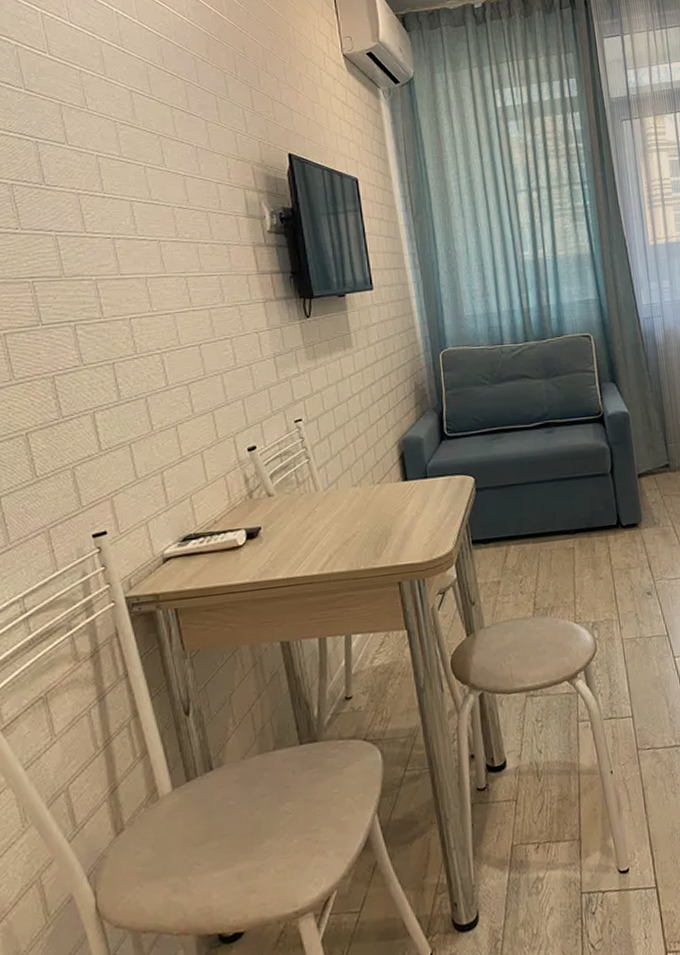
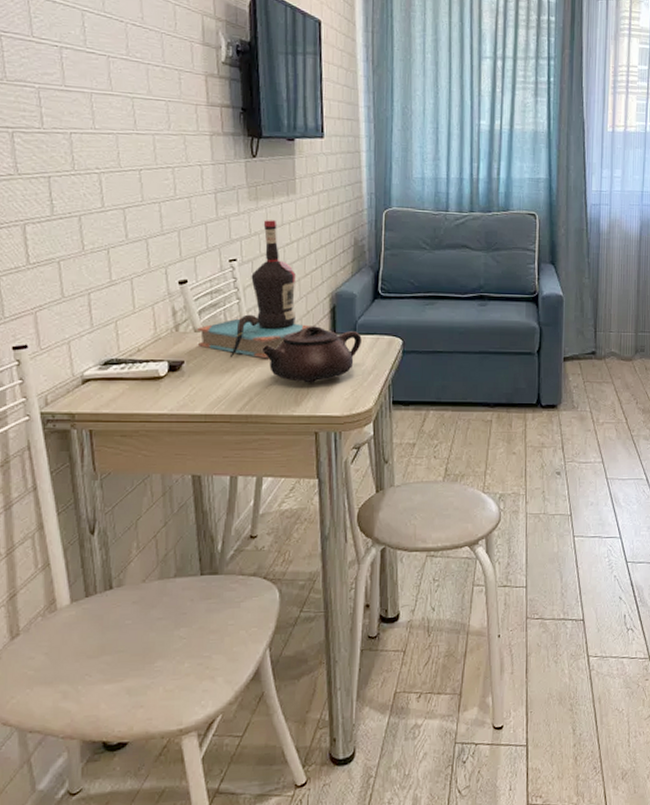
bottle: none [269,376,380,518] -> present [196,220,309,359]
teapot: none [336,475,434,534] -> present [261,326,362,383]

